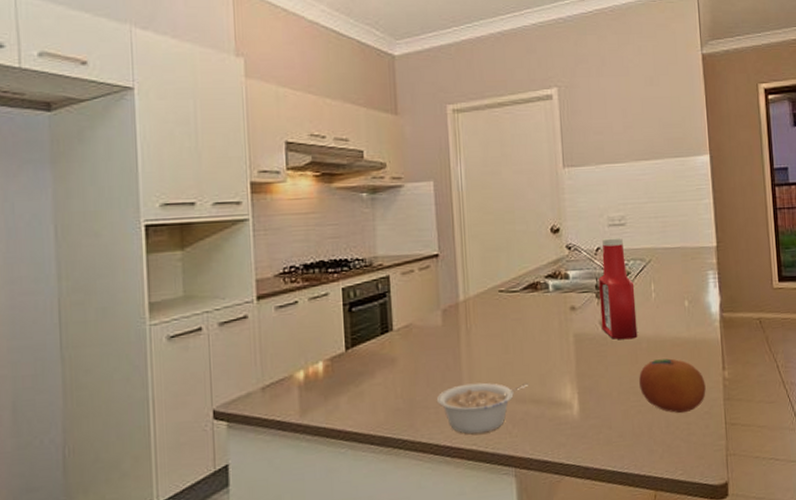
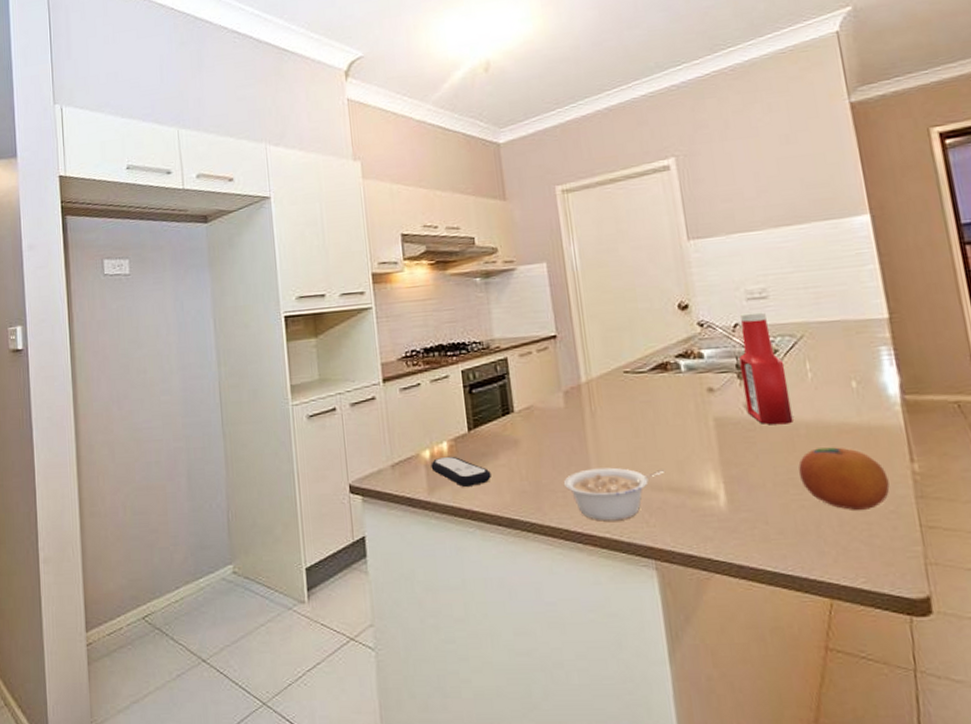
remote control: none [304,376,366,407] -> present [431,456,491,487]

